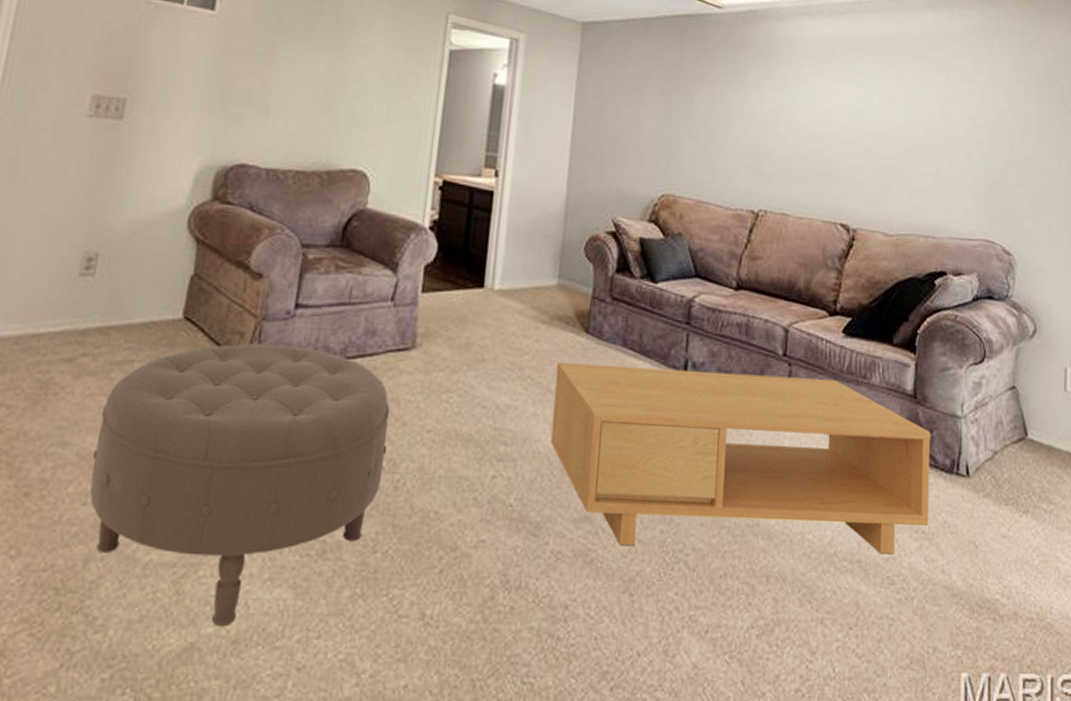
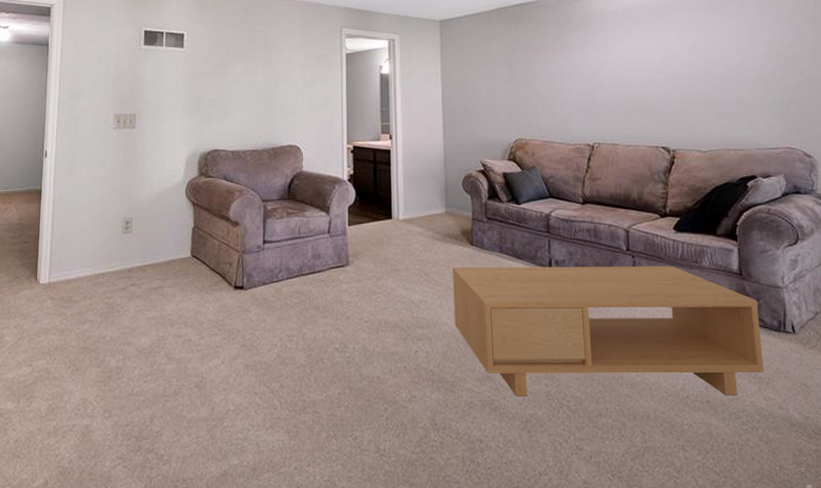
ottoman: present [89,343,391,626] -> none [146,269,339,459]

